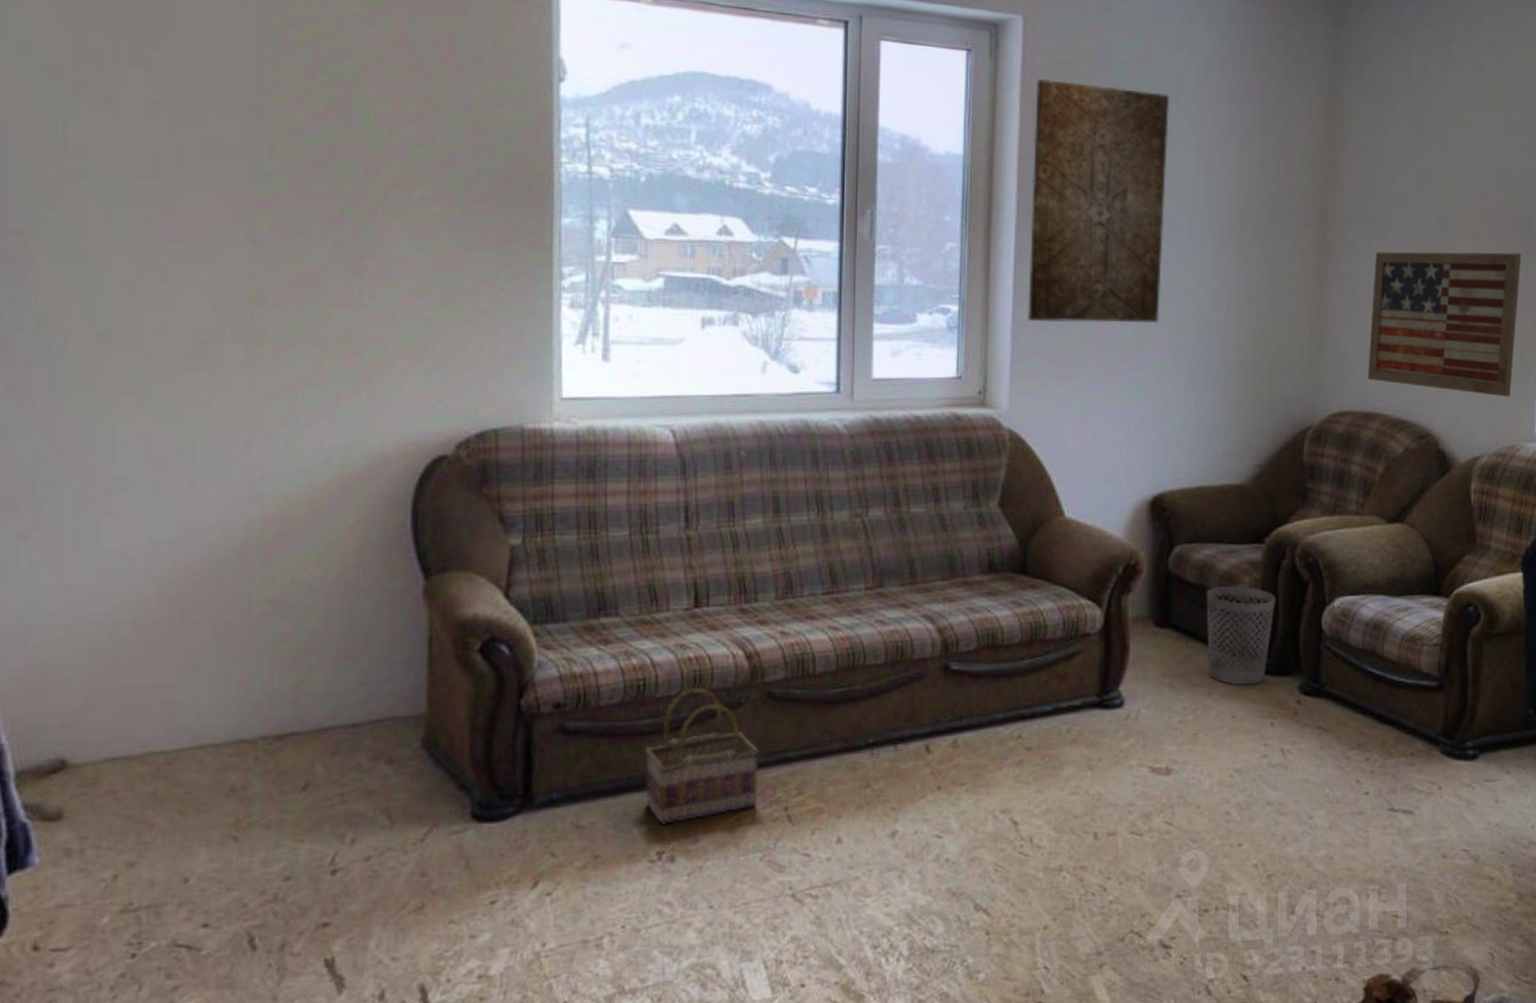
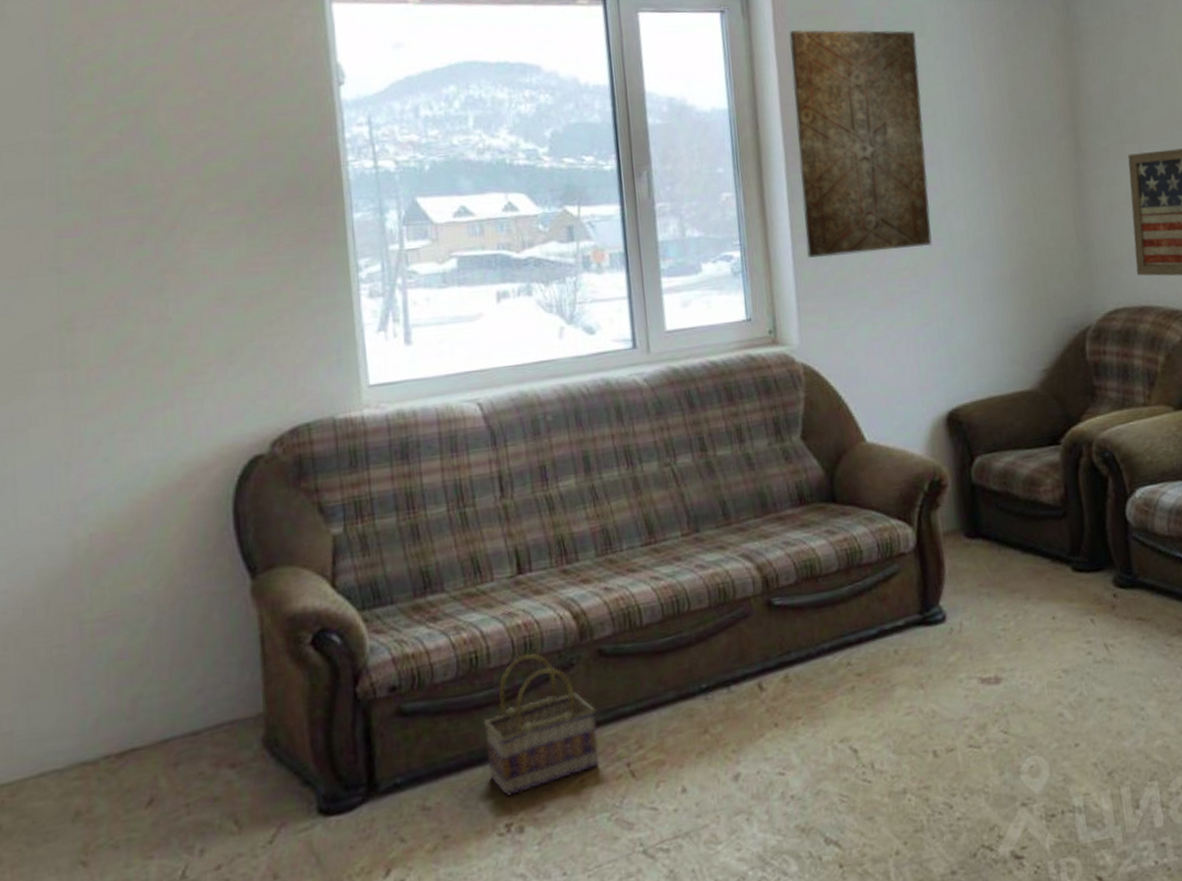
wastebasket: present [1206,585,1275,686] -> none [1011,488,1080,587]

